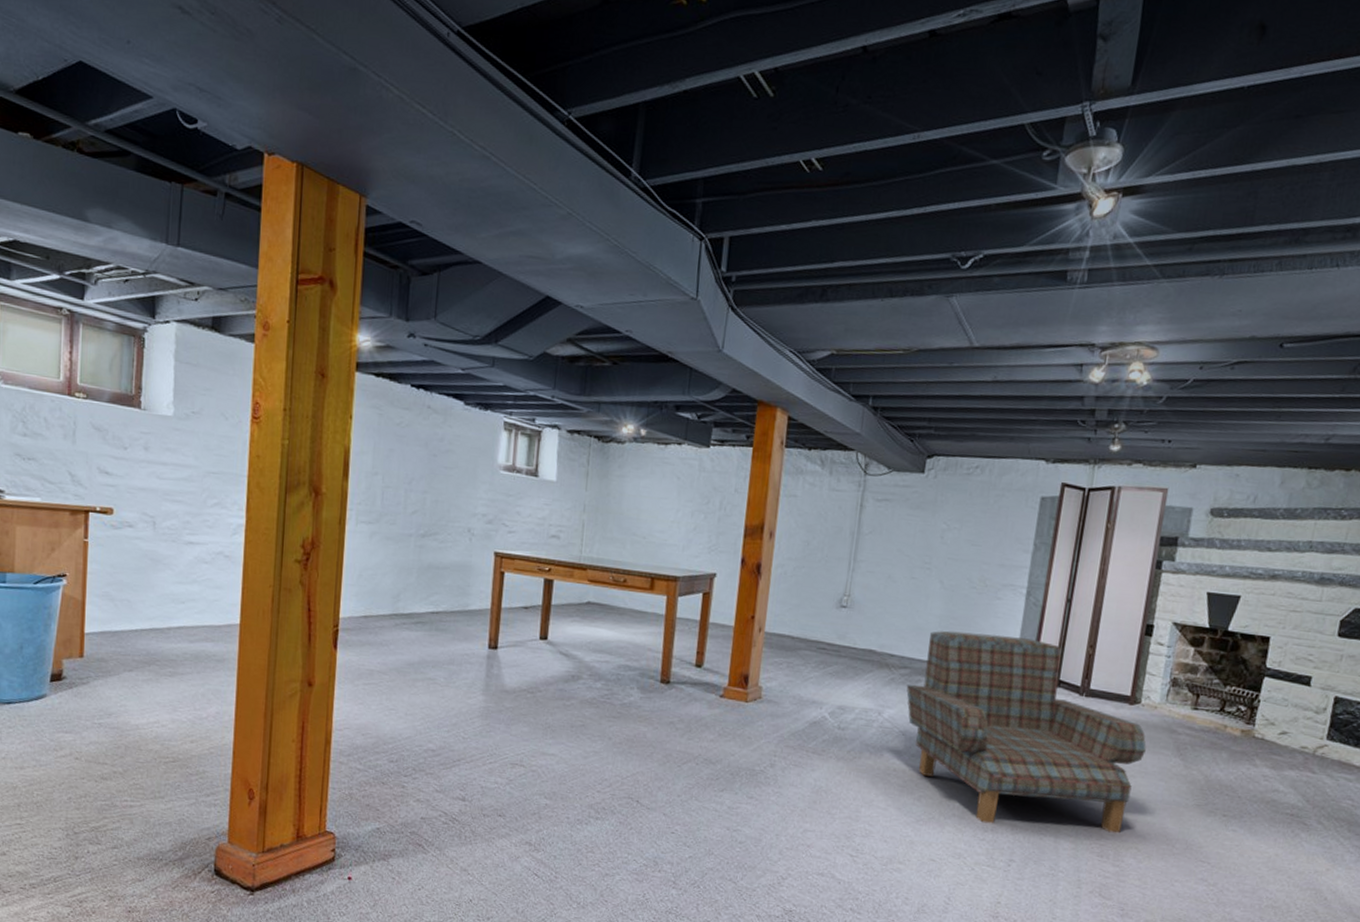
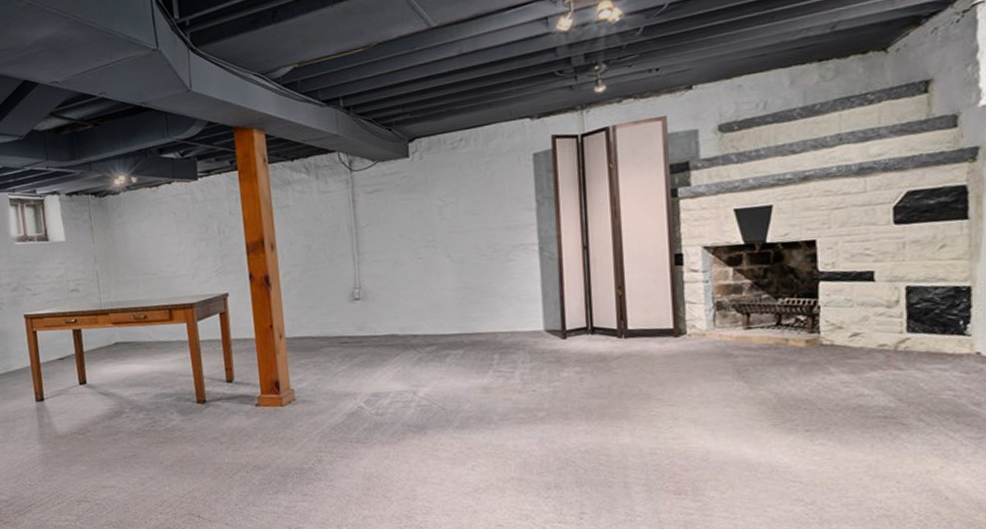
armchair: present [906,631,1146,834] -> none [435,292,703,481]

